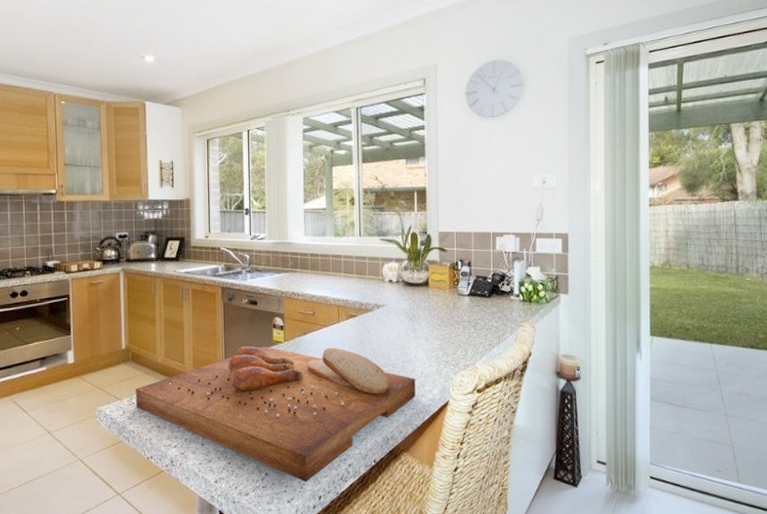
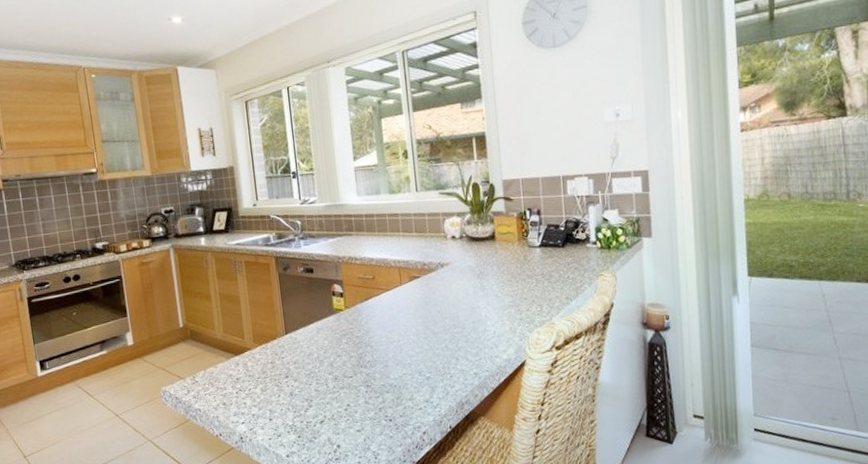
cutting board: present [136,345,416,483] -> none [198,312,489,453]

